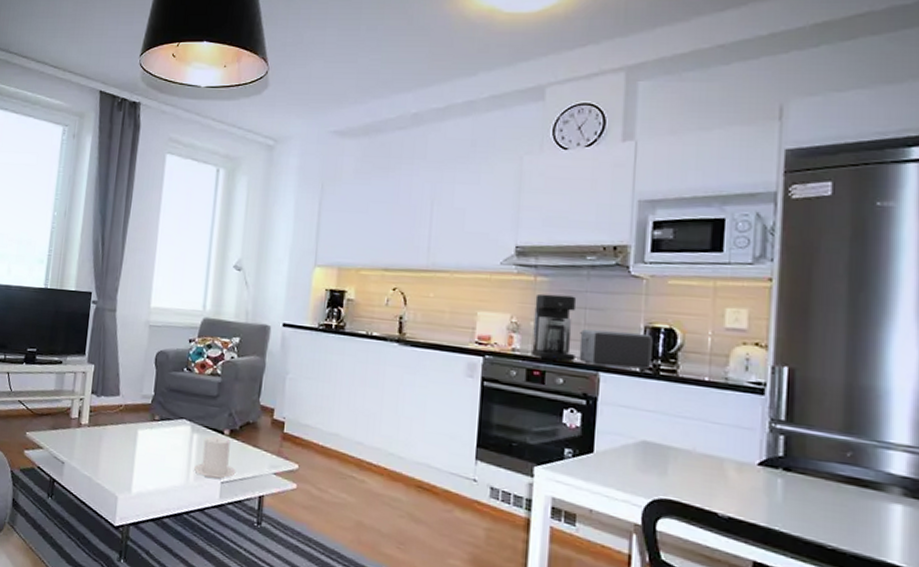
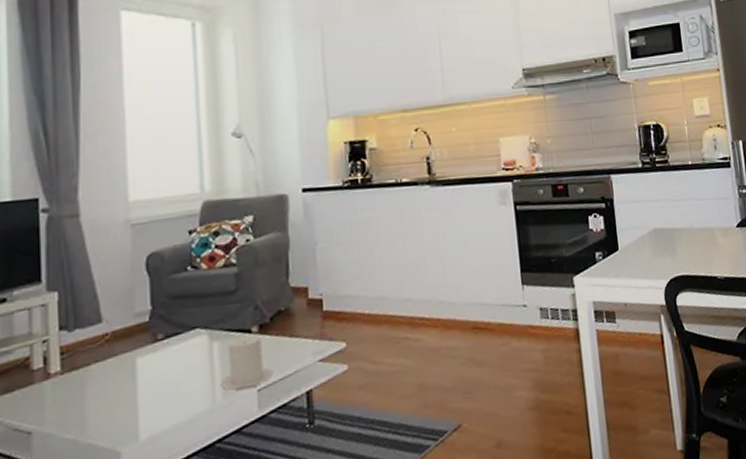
coffee maker: present [532,293,577,361] -> none [547,108,590,173]
toaster: present [579,329,653,371] -> none [589,133,649,170]

